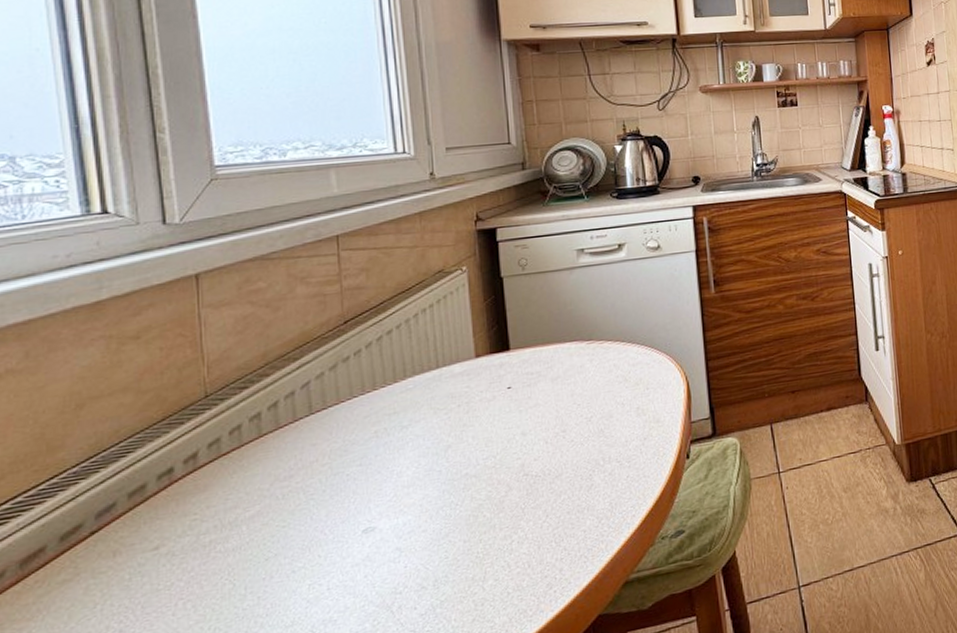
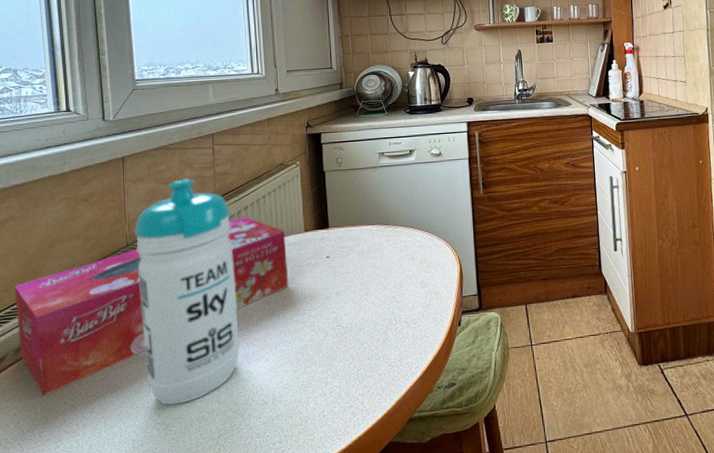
tissue box: none [16,343,455,623] -> present [14,216,289,397]
water bottle: none [218,297,385,610] -> present [135,178,240,405]

